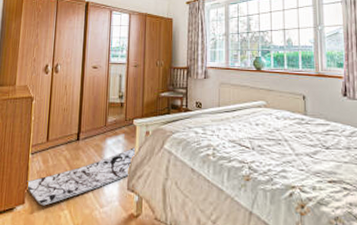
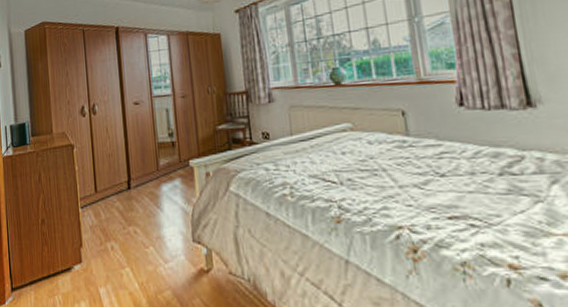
rug: present [26,147,137,206] -> none [80,192,198,264]

